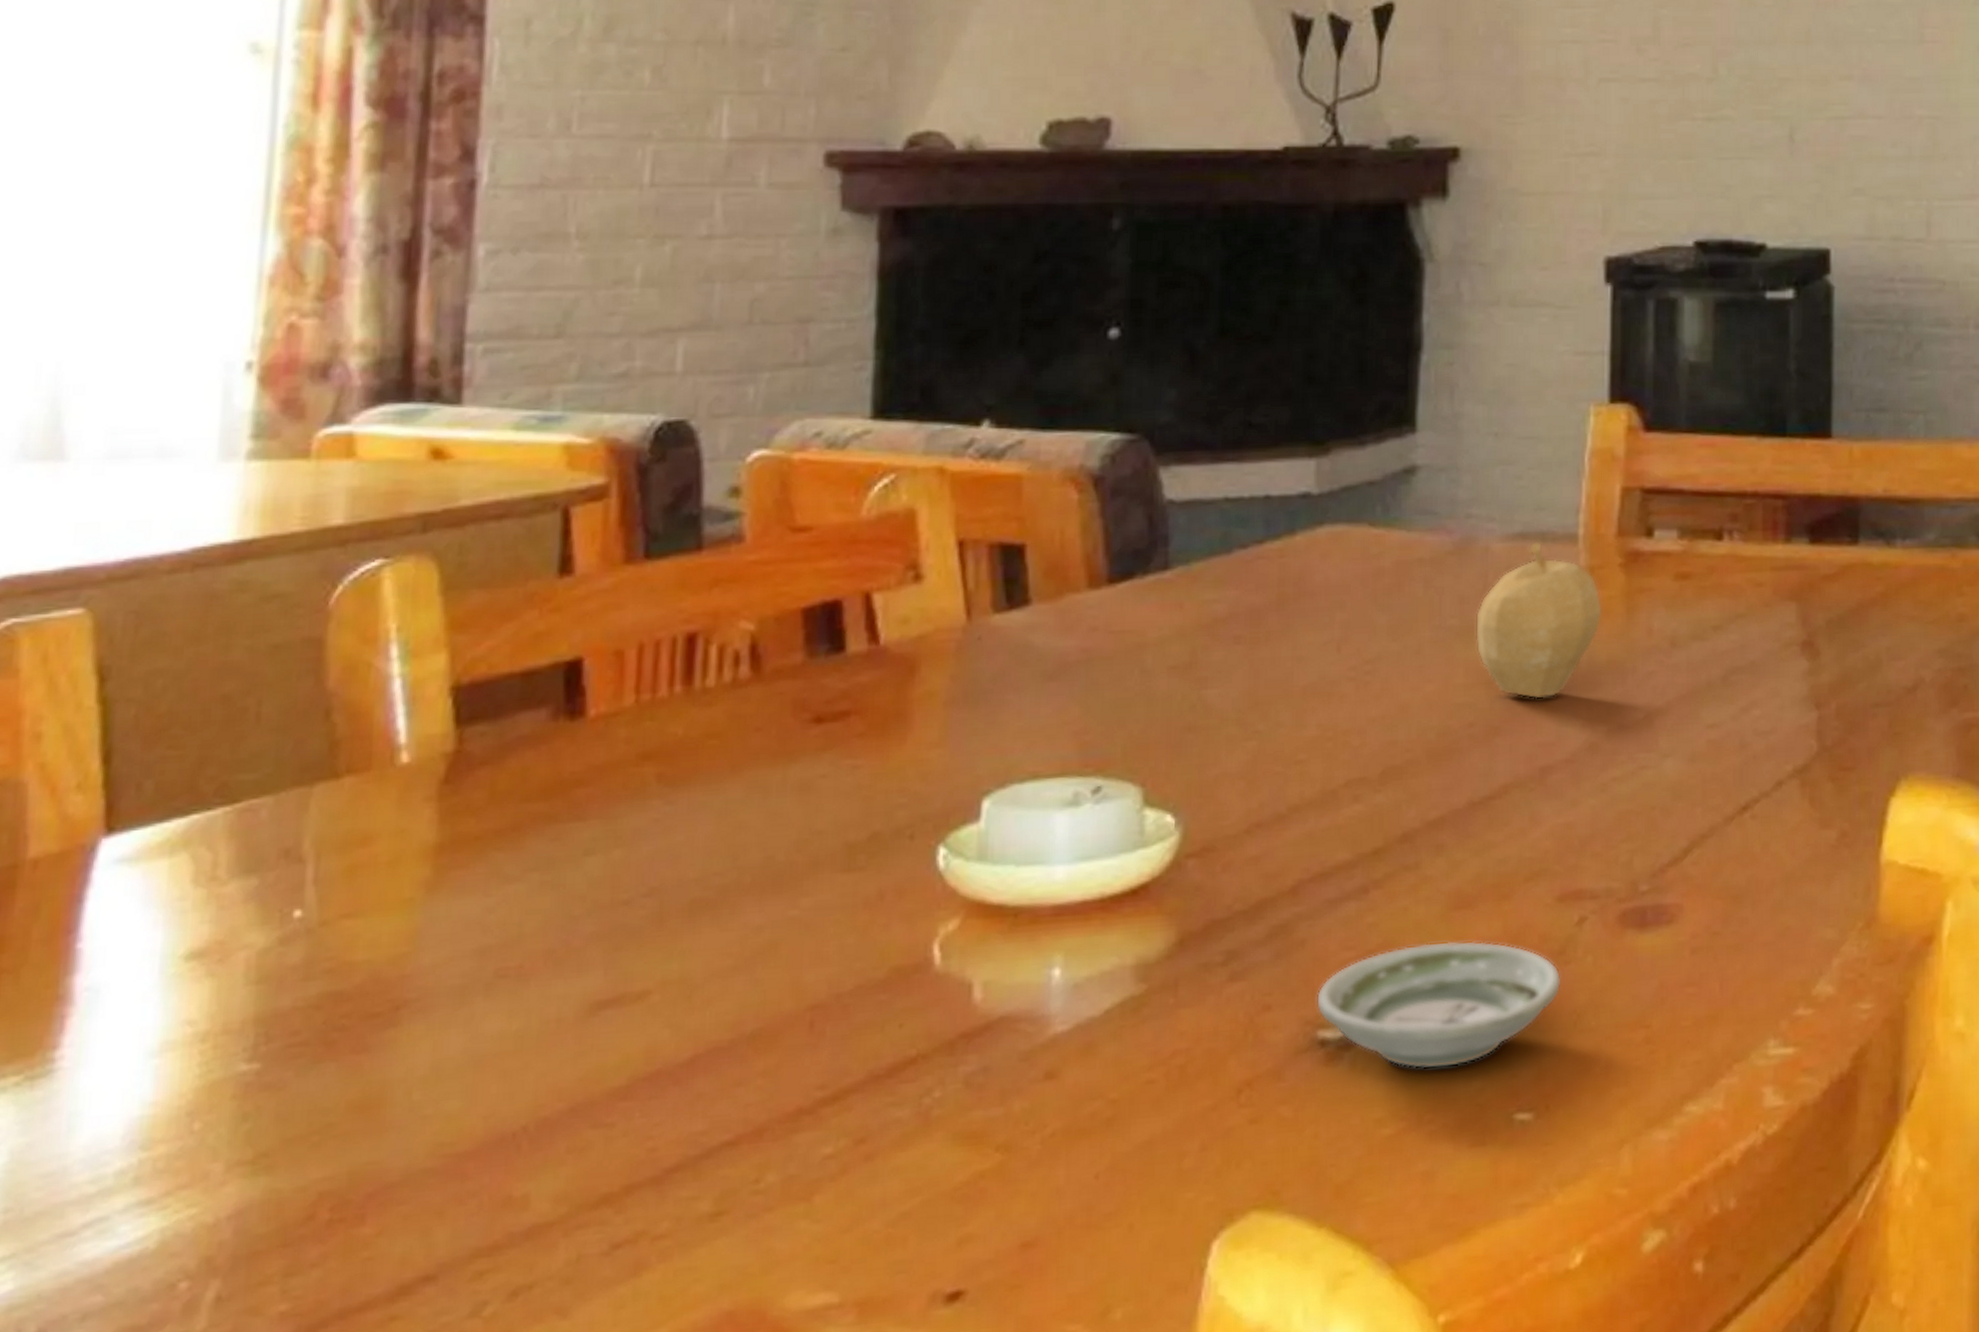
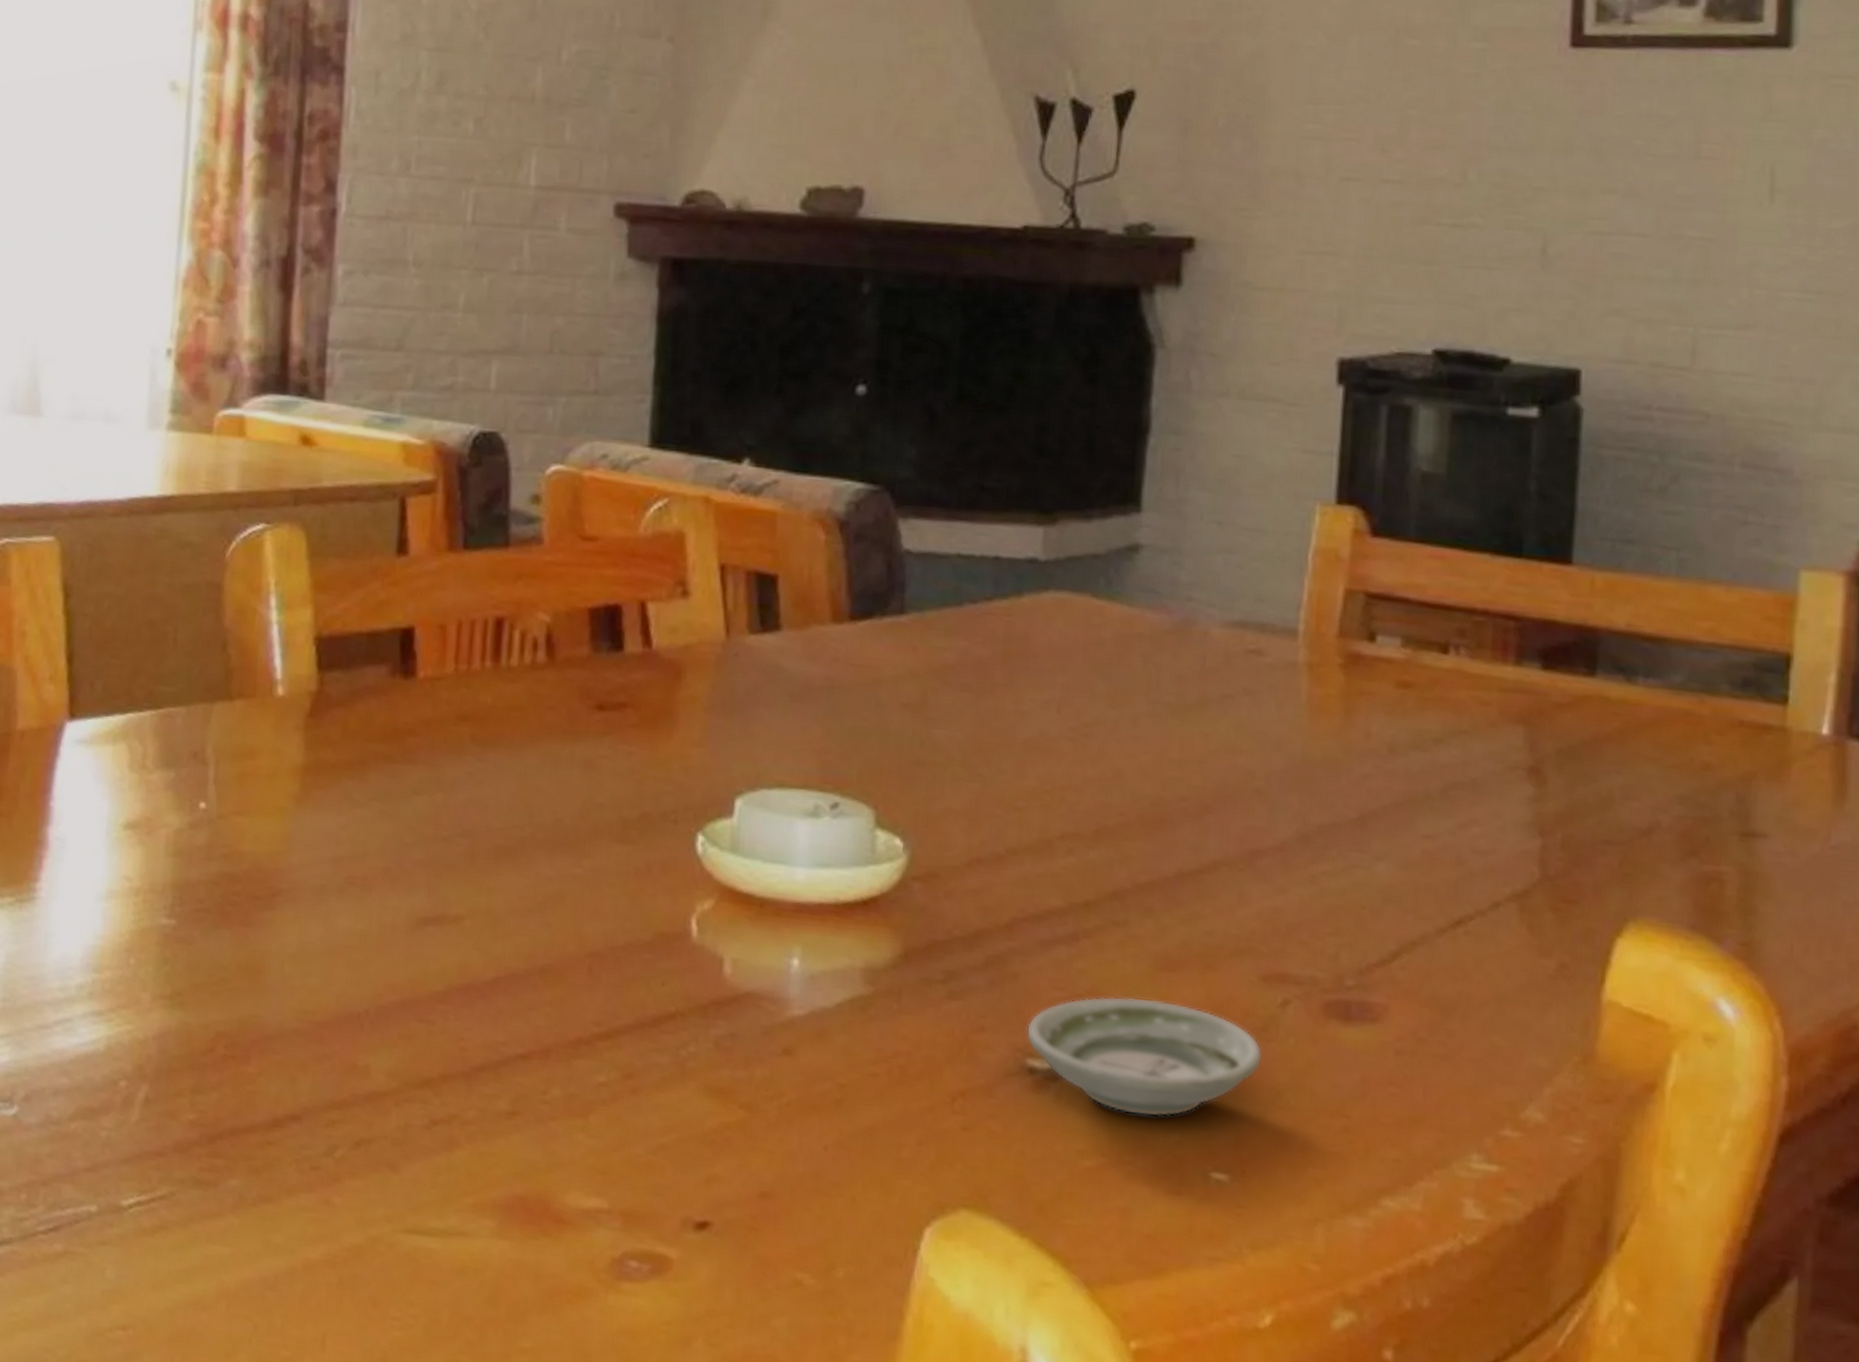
fruit: present [1475,542,1603,699] -> none [1191,632,1320,785]

